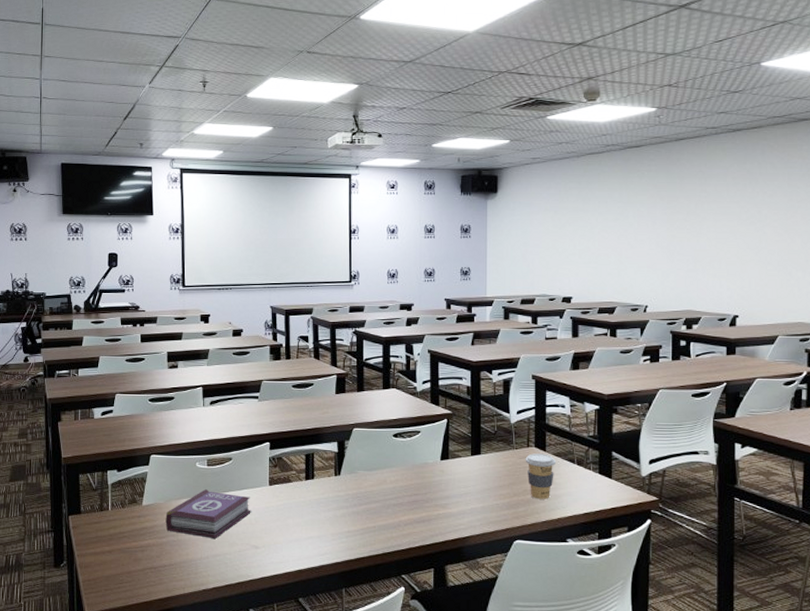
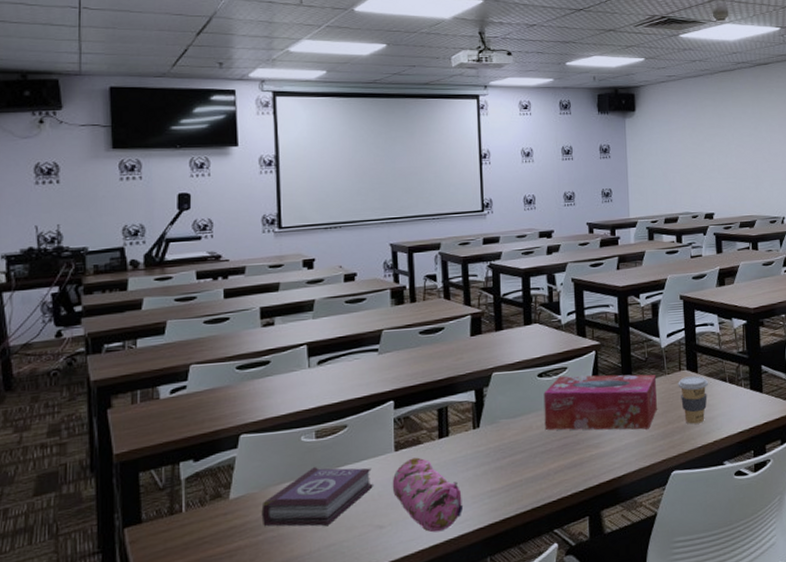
pencil case: none [266,493,324,560] -> present [392,457,464,533]
tissue box: none [397,438,503,498] -> present [543,374,657,431]

